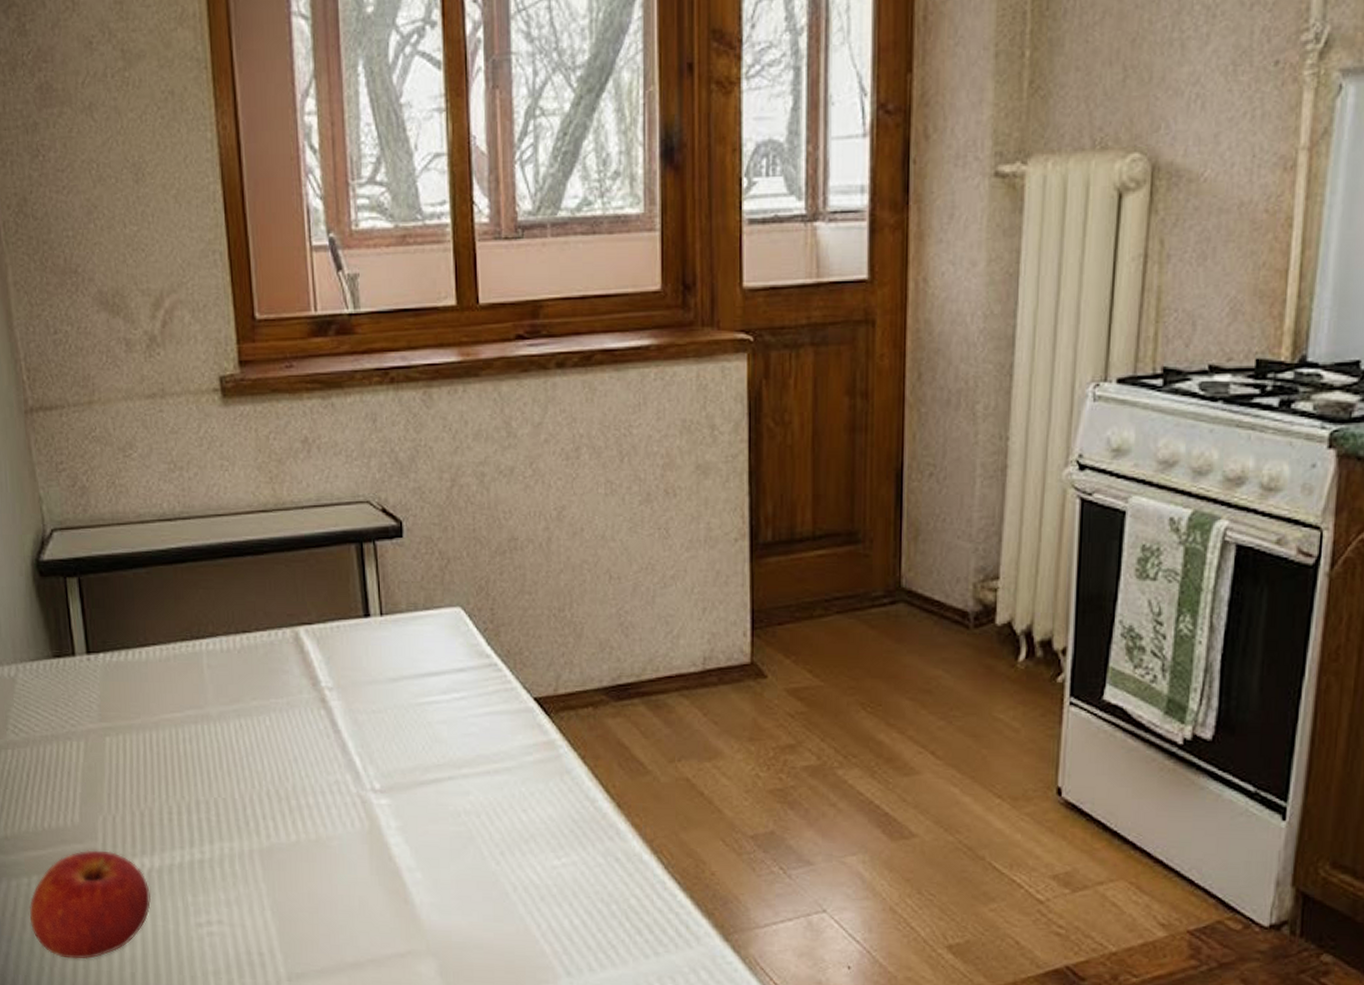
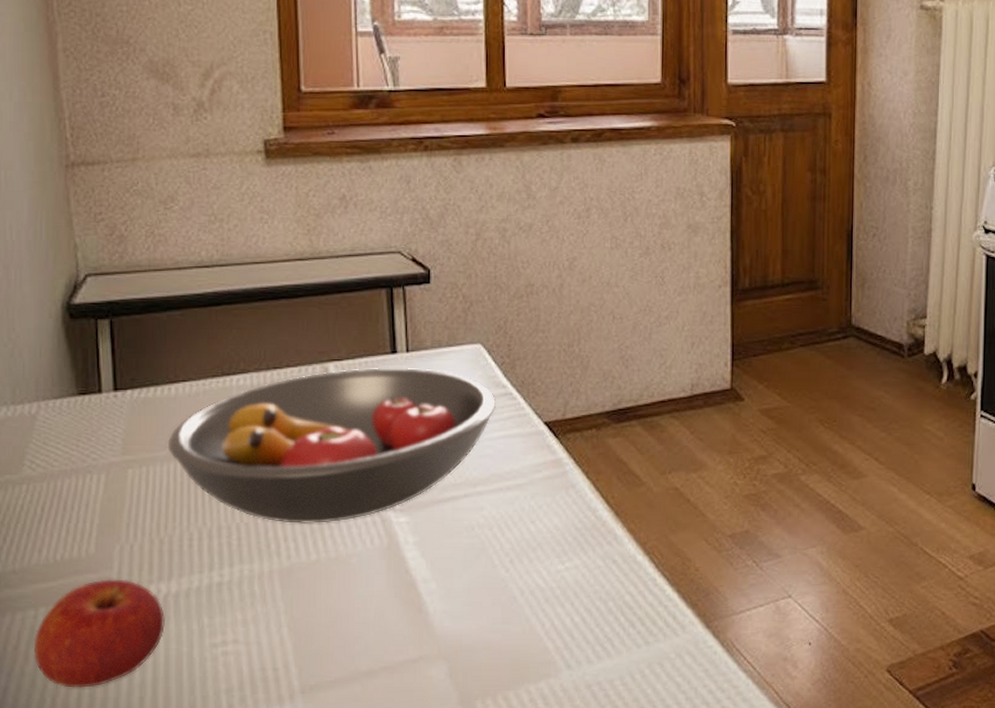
fruit bowl: none [142,632,481,802] -> present [167,367,497,523]

